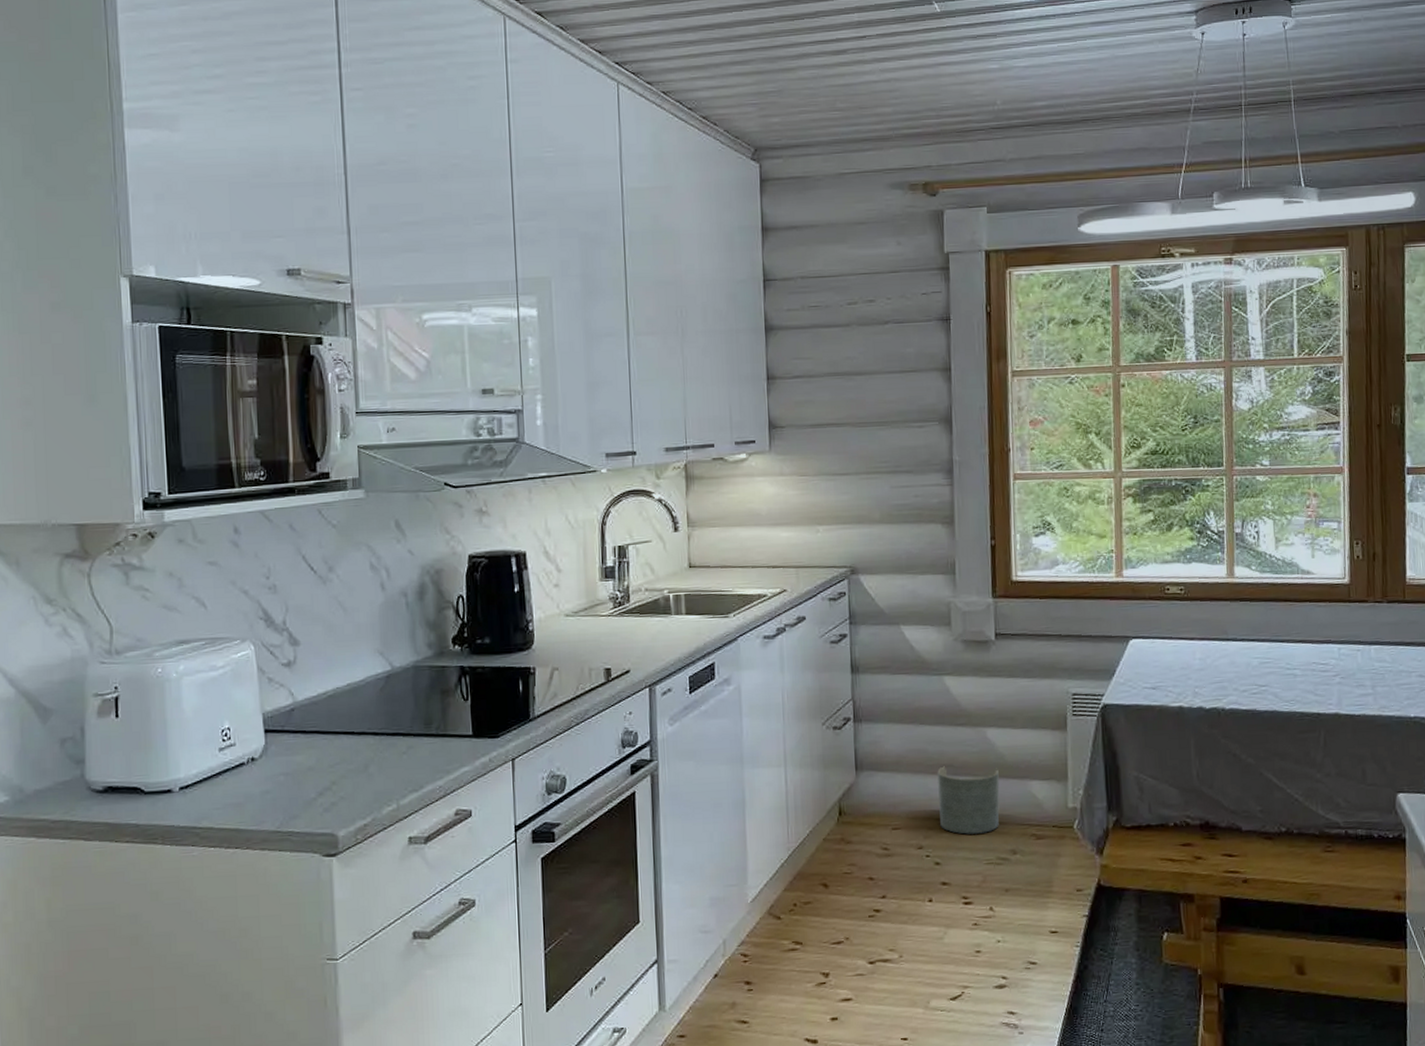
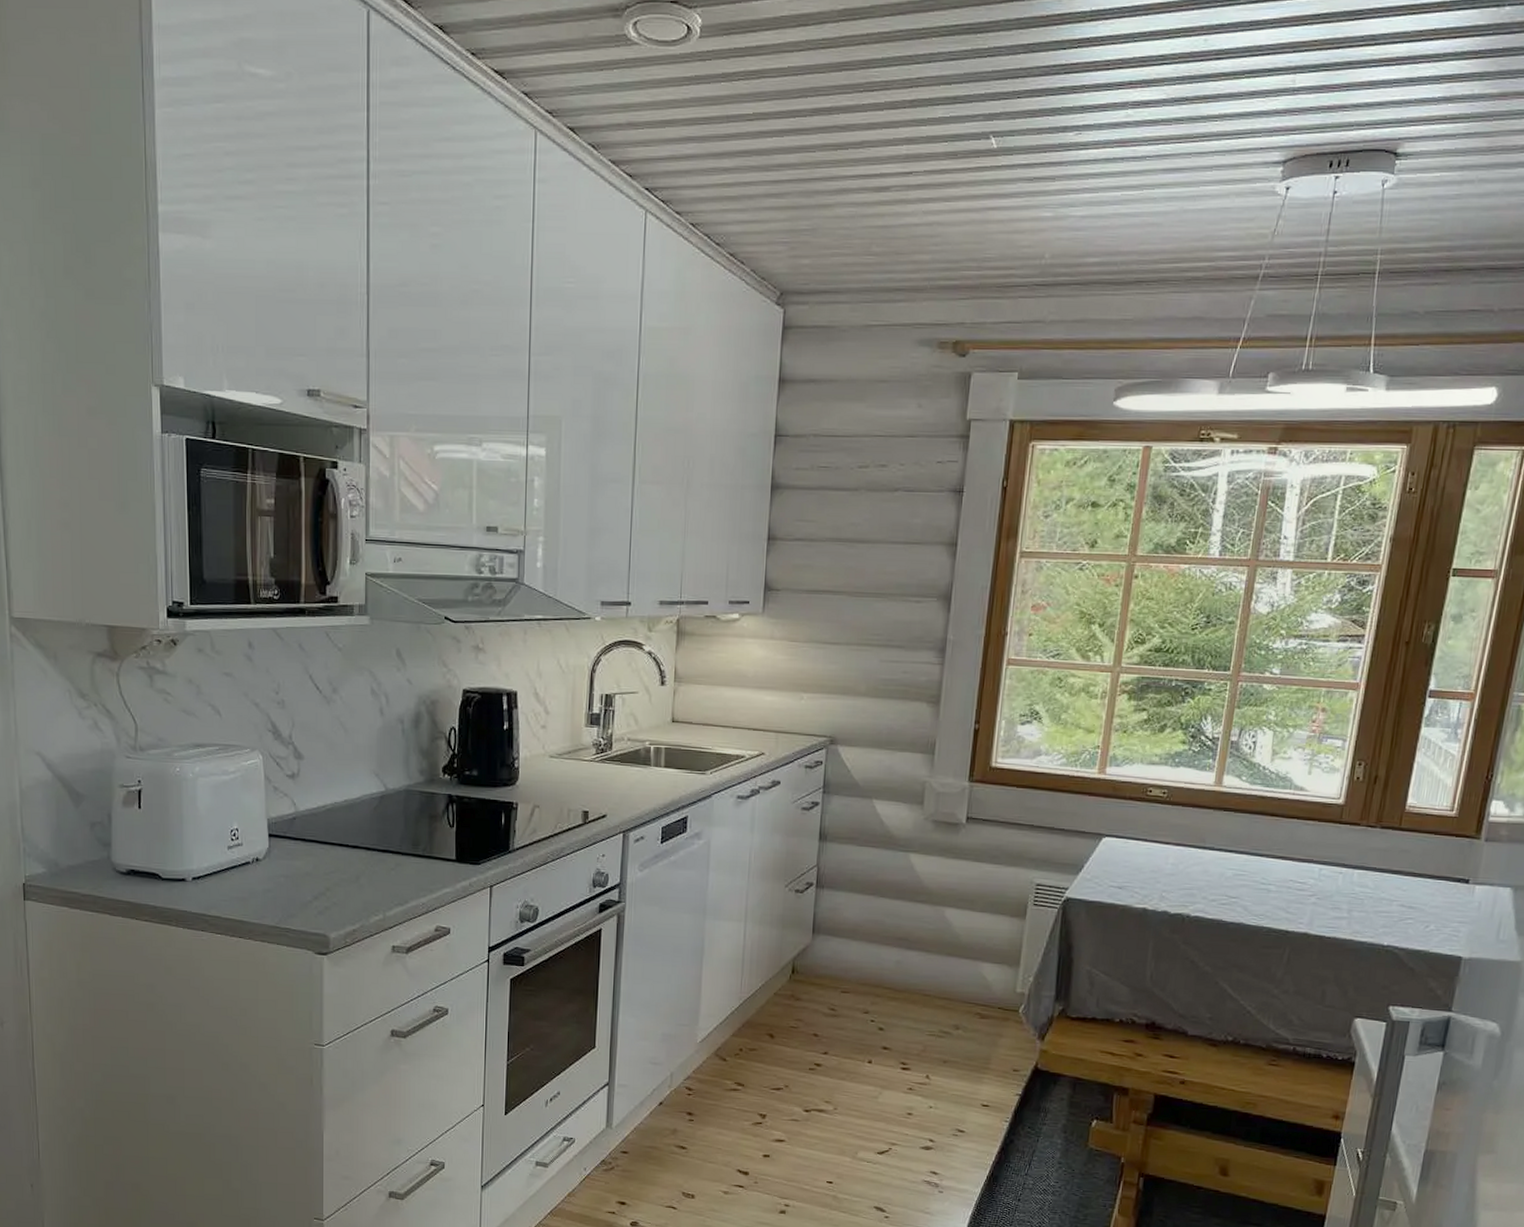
planter: present [937,766,1000,835] -> none [888,939,952,1007]

